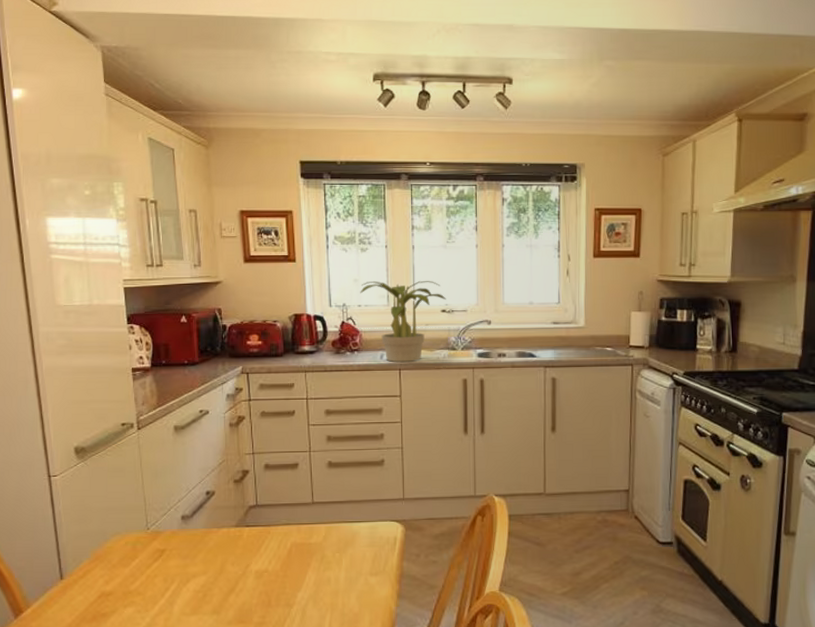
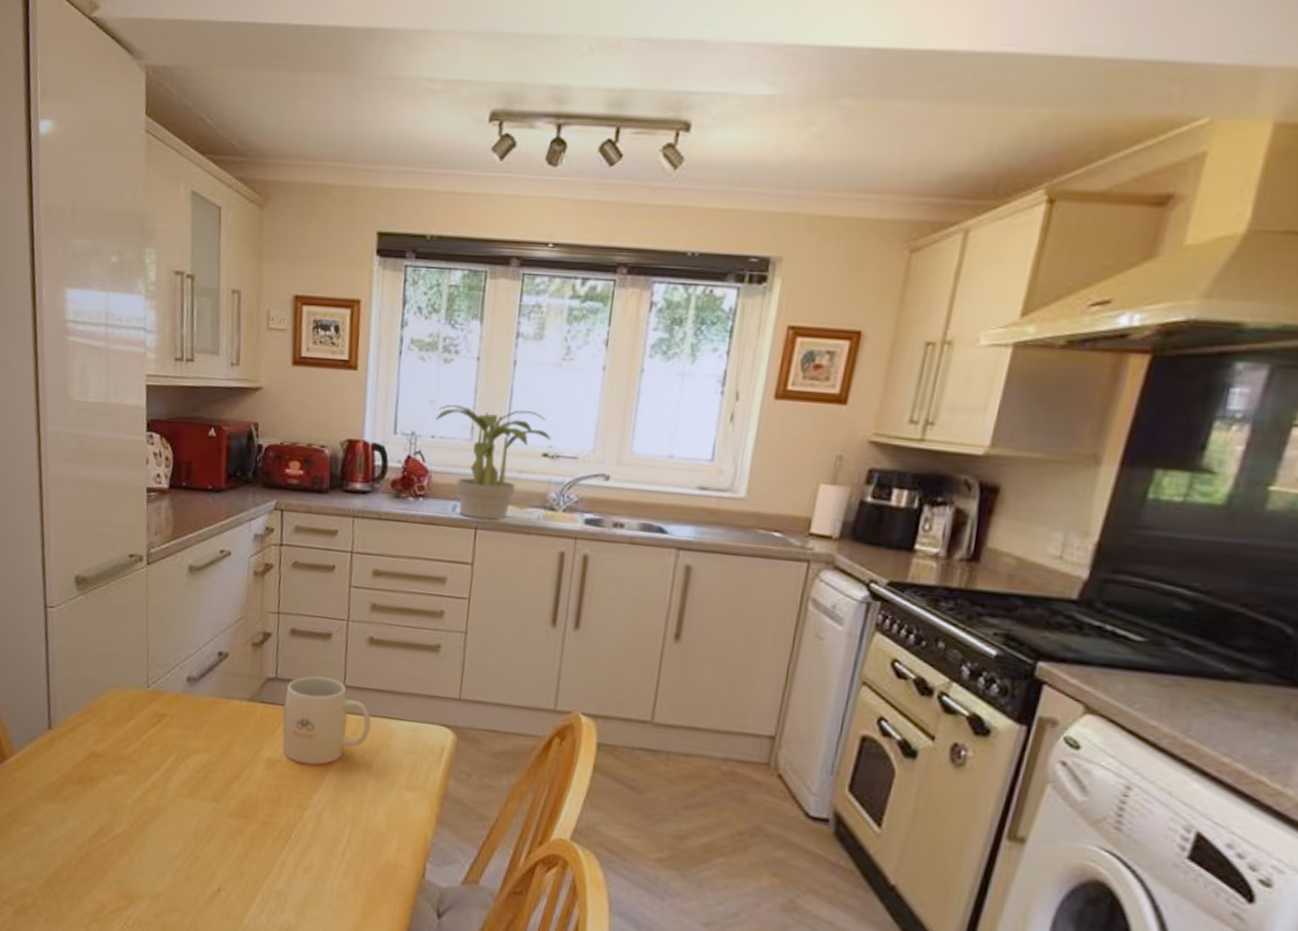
mug: none [265,498,337,570] -> present [282,676,371,765]

